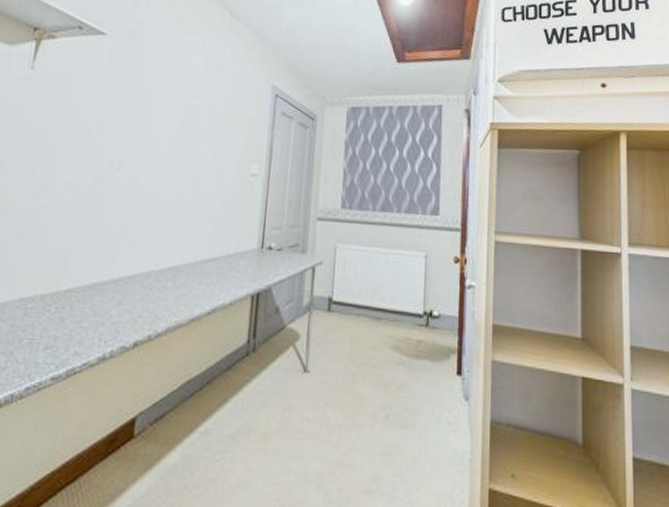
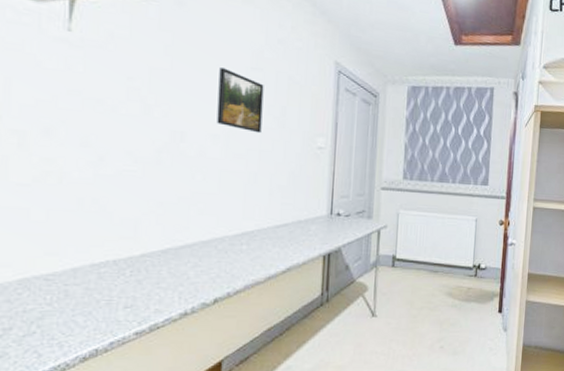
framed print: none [153,97,201,161] -> present [217,68,264,134]

